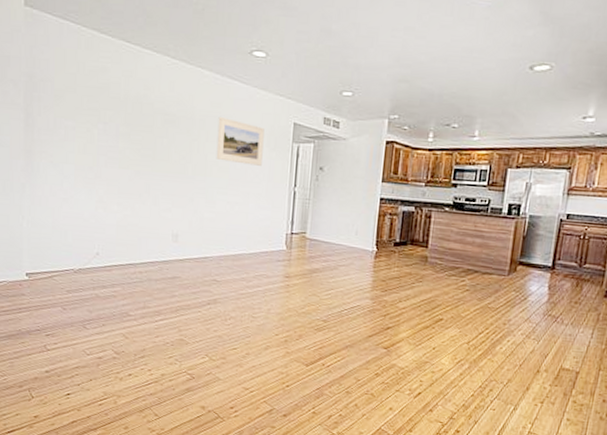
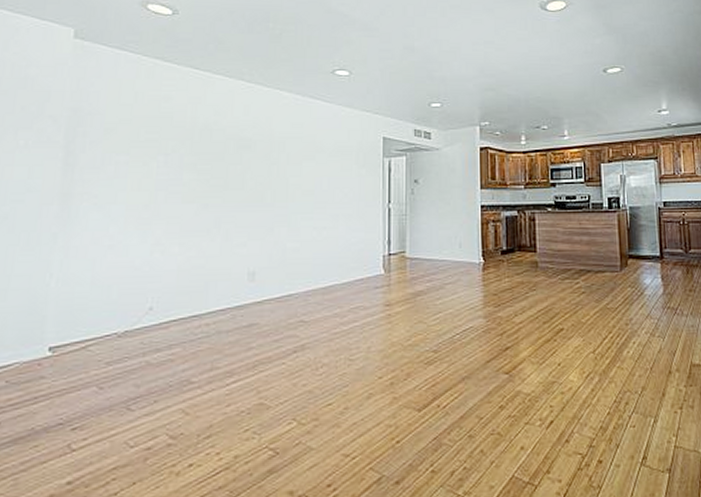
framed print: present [216,116,264,166] -> none [299,136,352,185]

